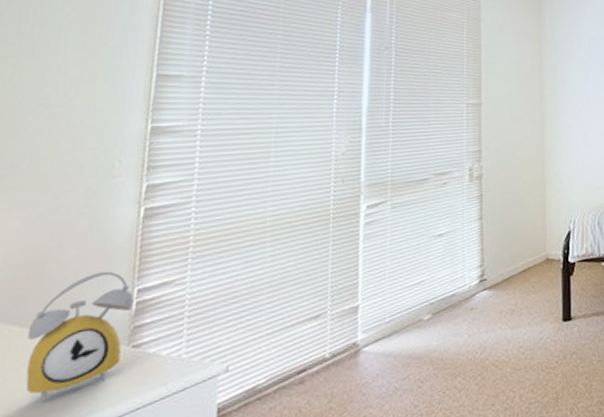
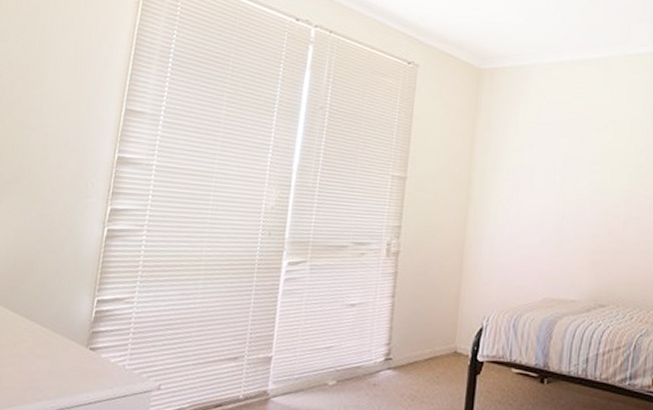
alarm clock: present [25,271,134,402] -> none [14,278,94,379]

